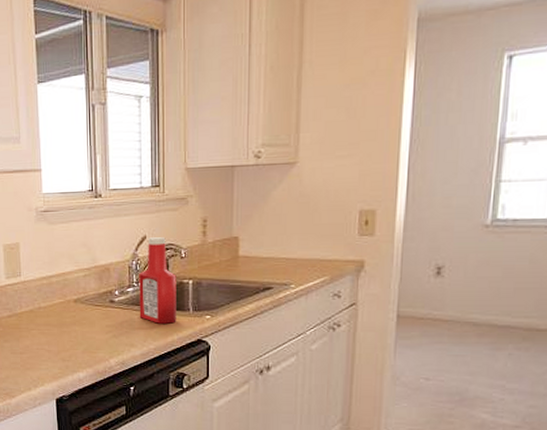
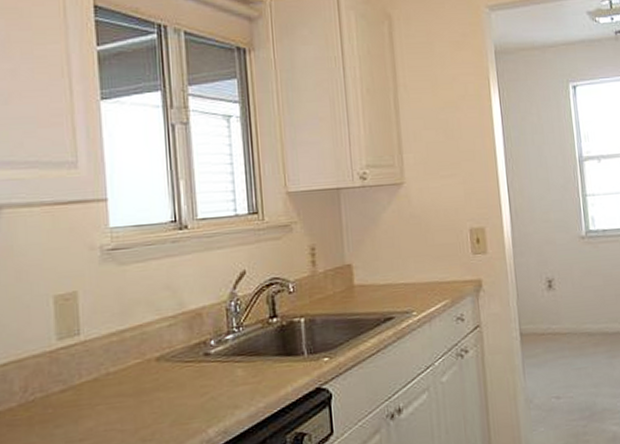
ketchup bottle: present [139,237,176,324] -> none [239,270,289,375]

